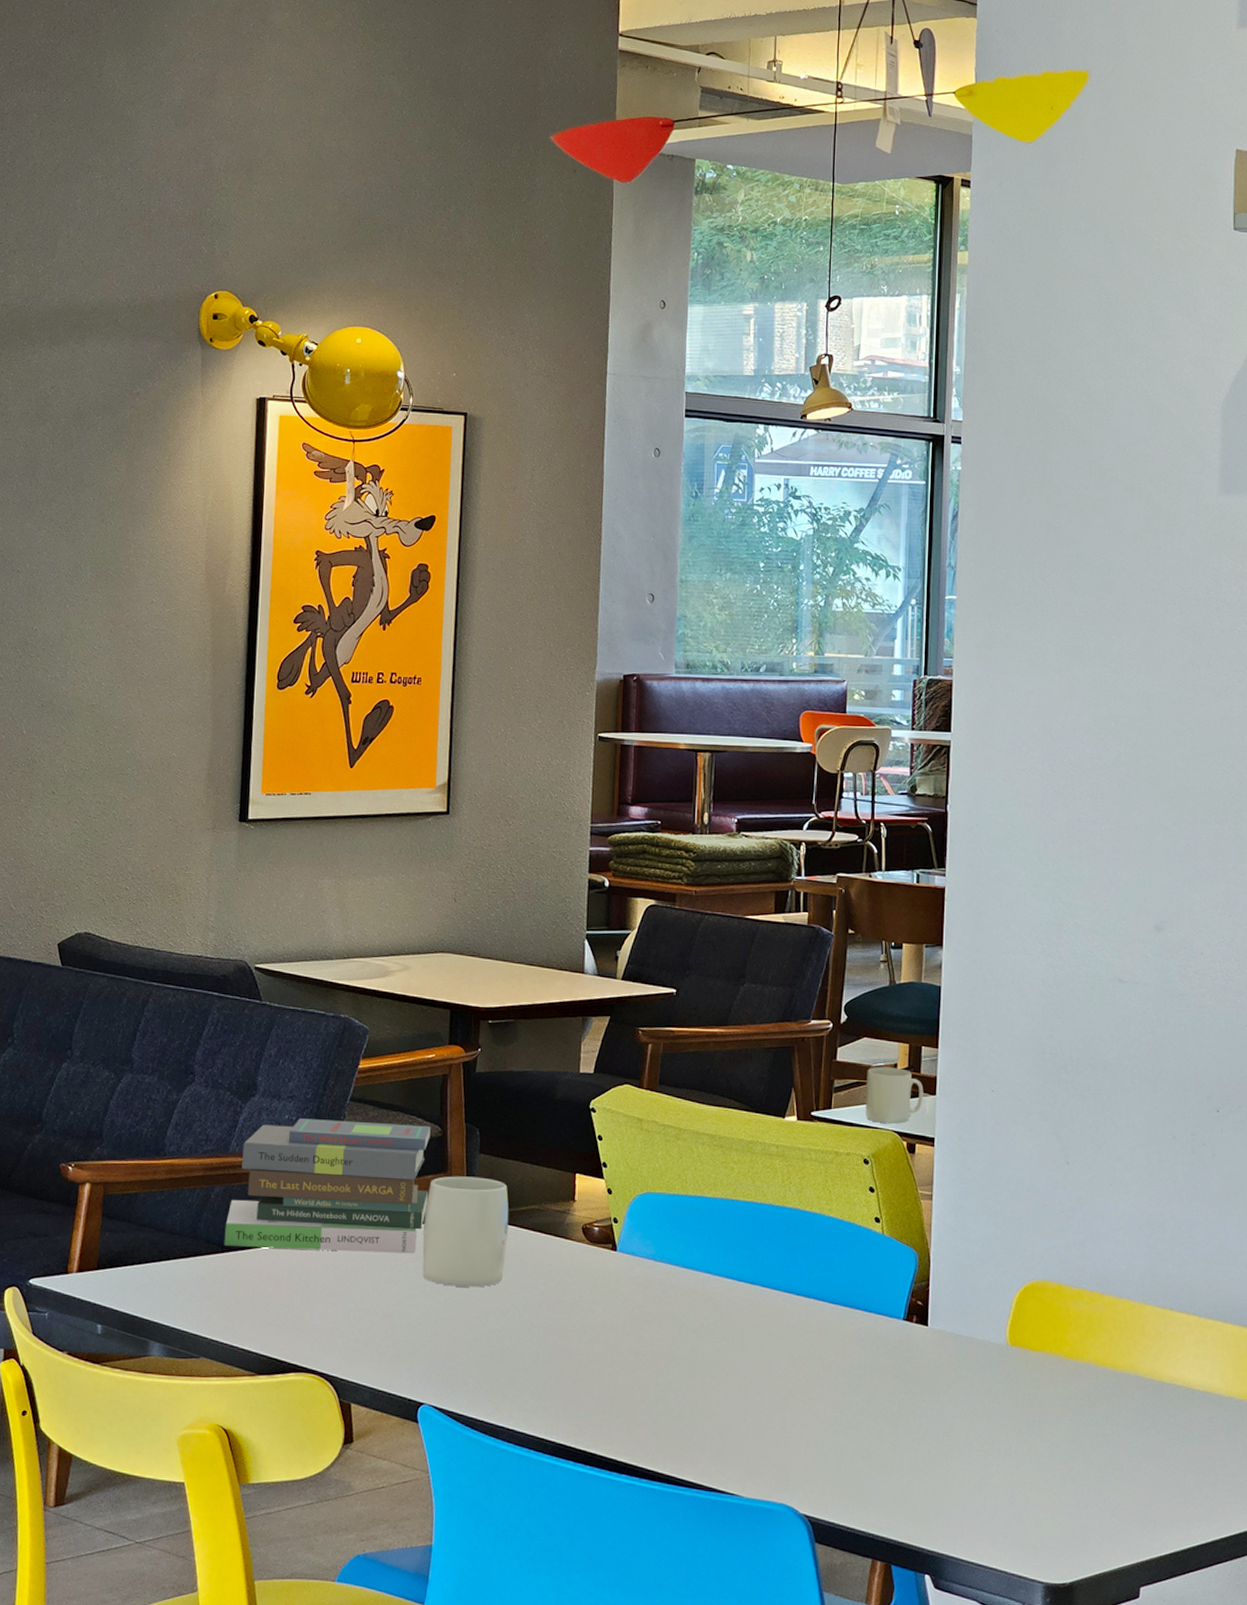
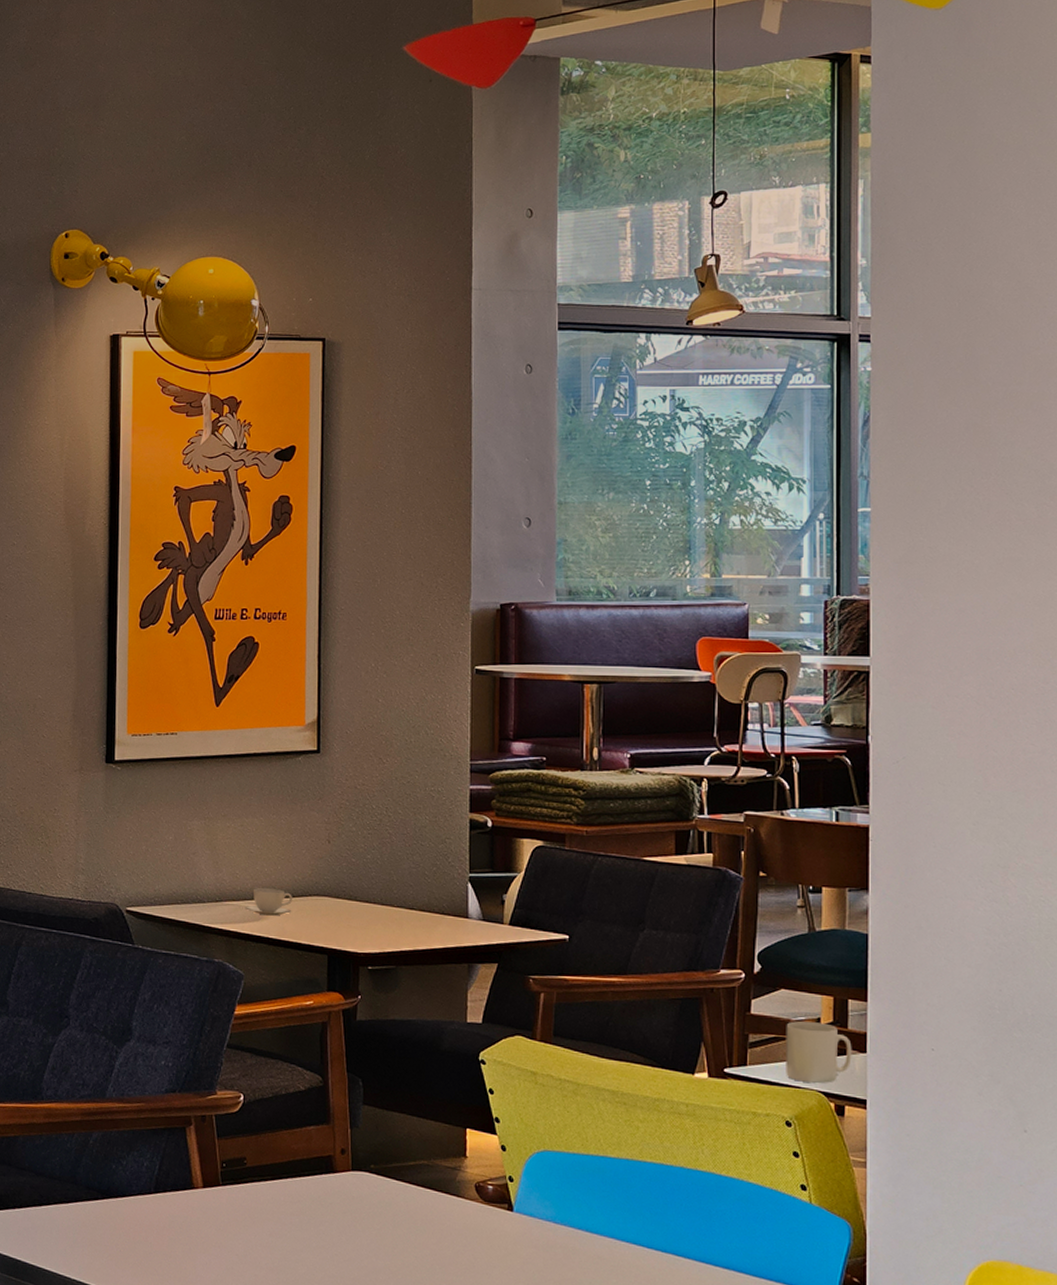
books: present [224,1118,431,1254] -> none [104,1065,311,1207]
teacup: none [372,945,419,972] -> present [244,888,293,916]
mug: present [422,1176,509,1287] -> none [306,1127,397,1244]

